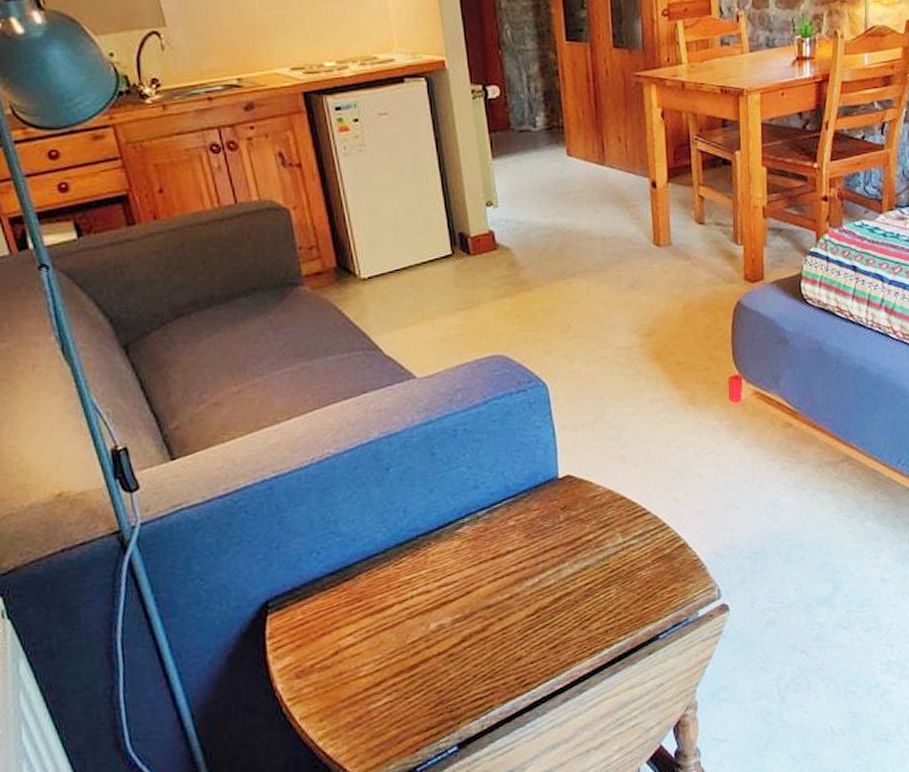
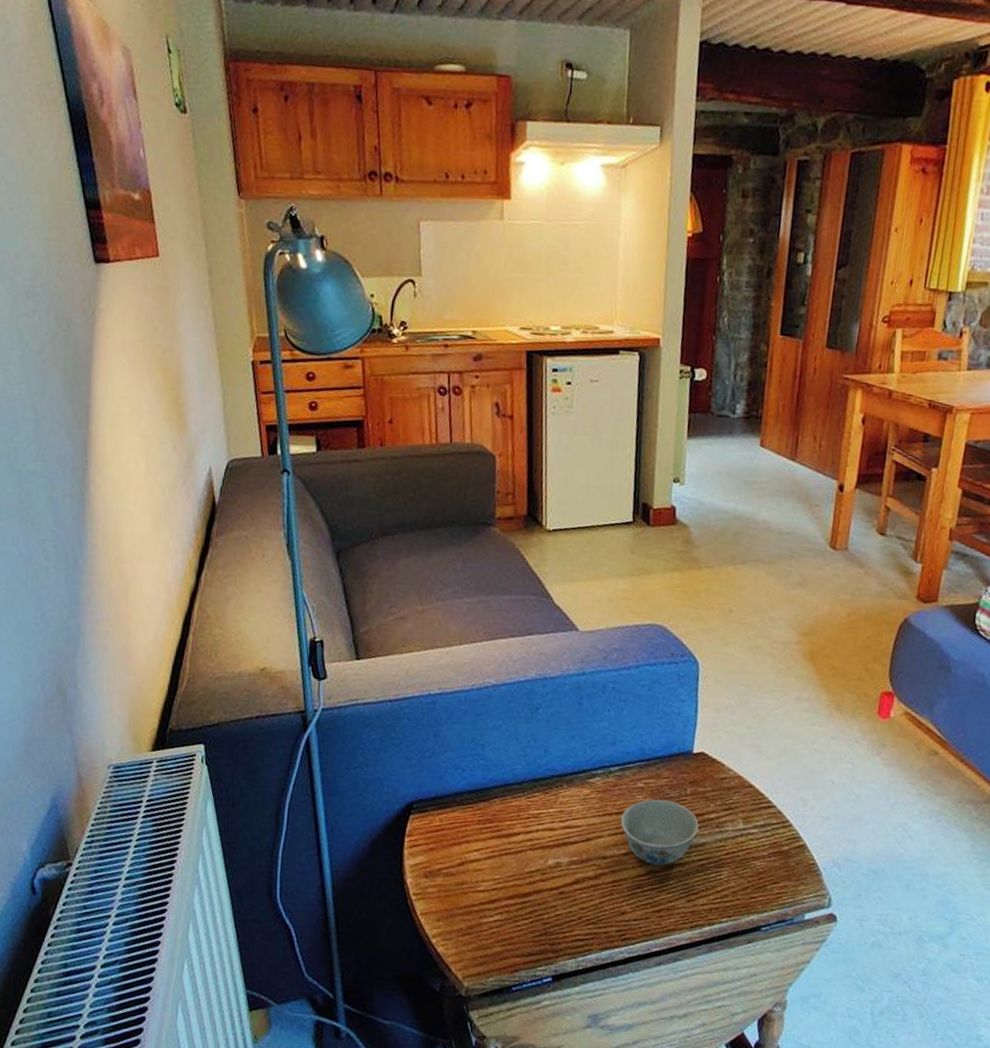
bowl: none [497,531,579,602] -> present [620,799,699,866]

